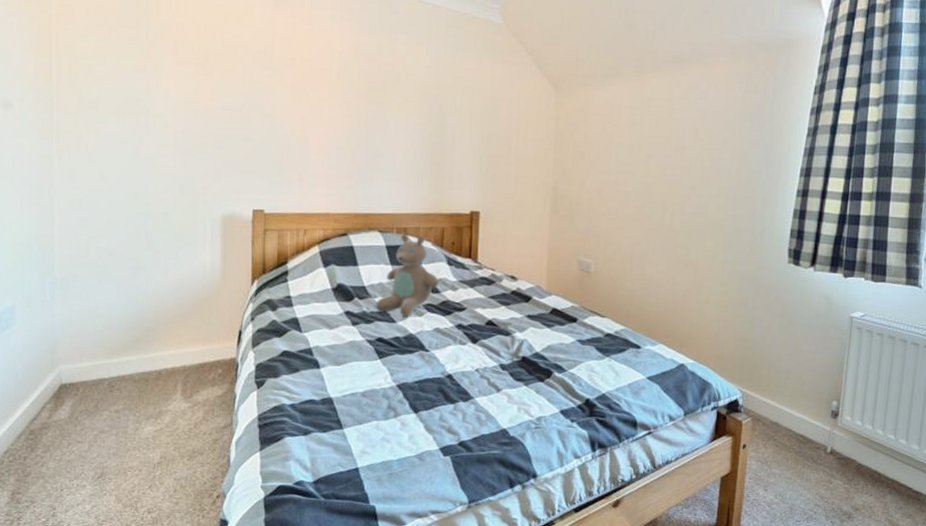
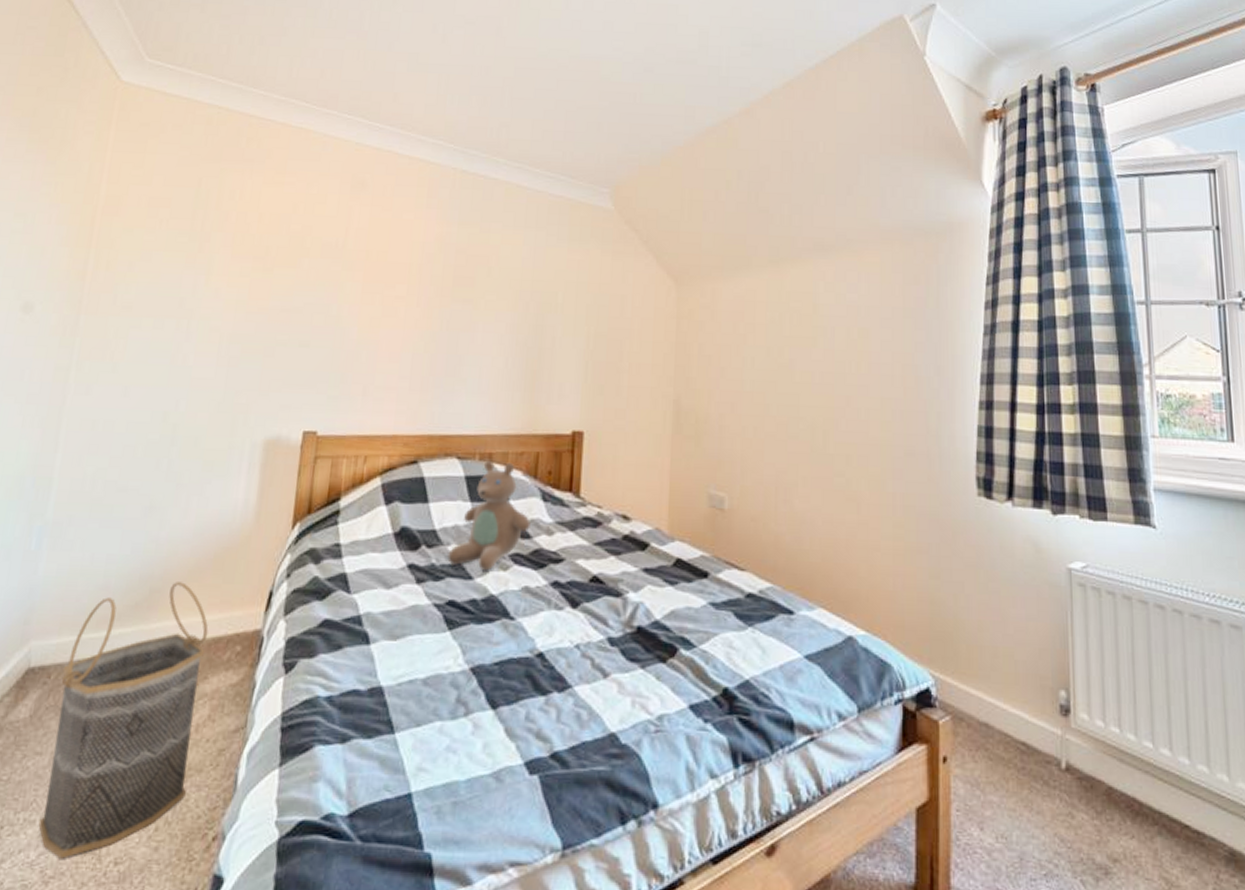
basket: none [88,323,195,509] -> present [38,582,209,859]

